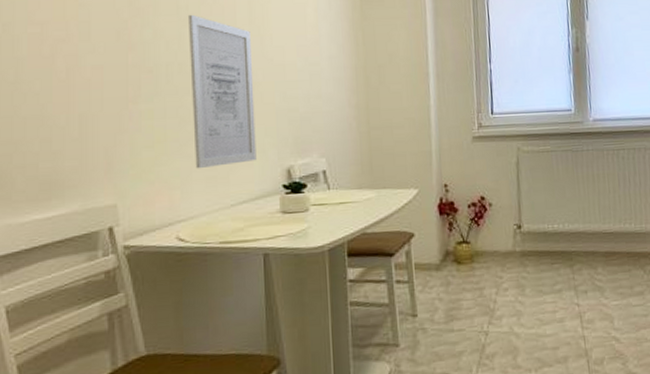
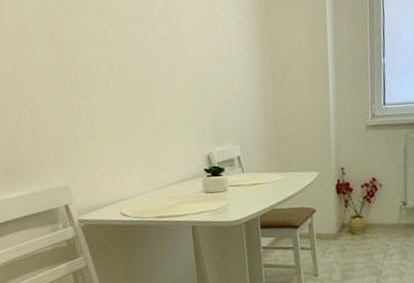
wall art: present [187,14,257,169] -> none [111,15,181,156]

